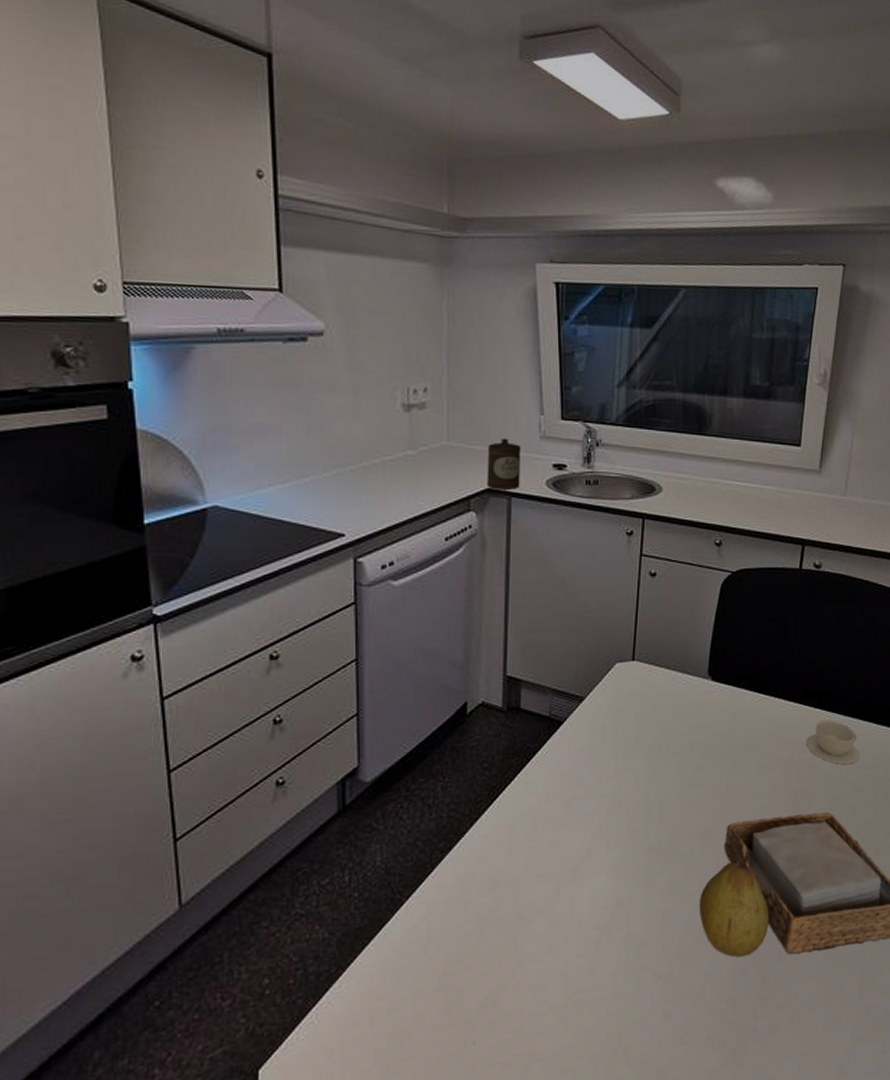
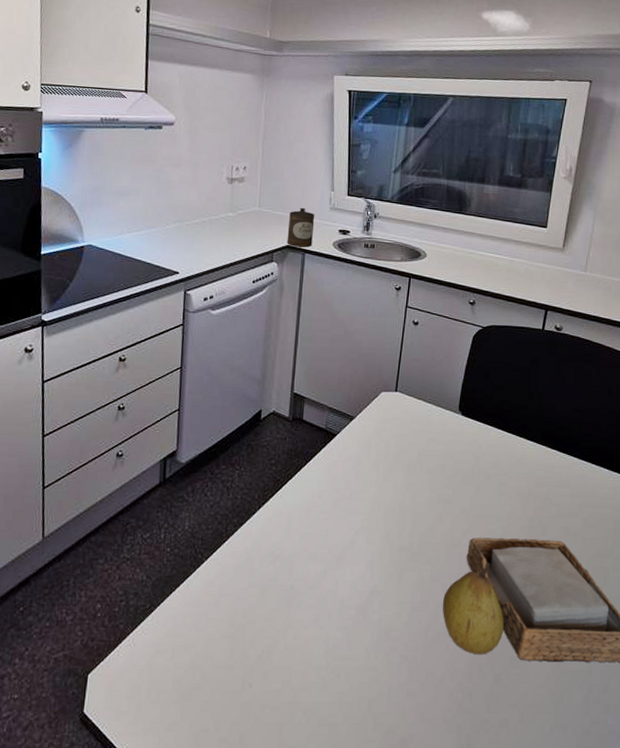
teacup: present [806,720,859,765] -> none [543,460,591,502]

